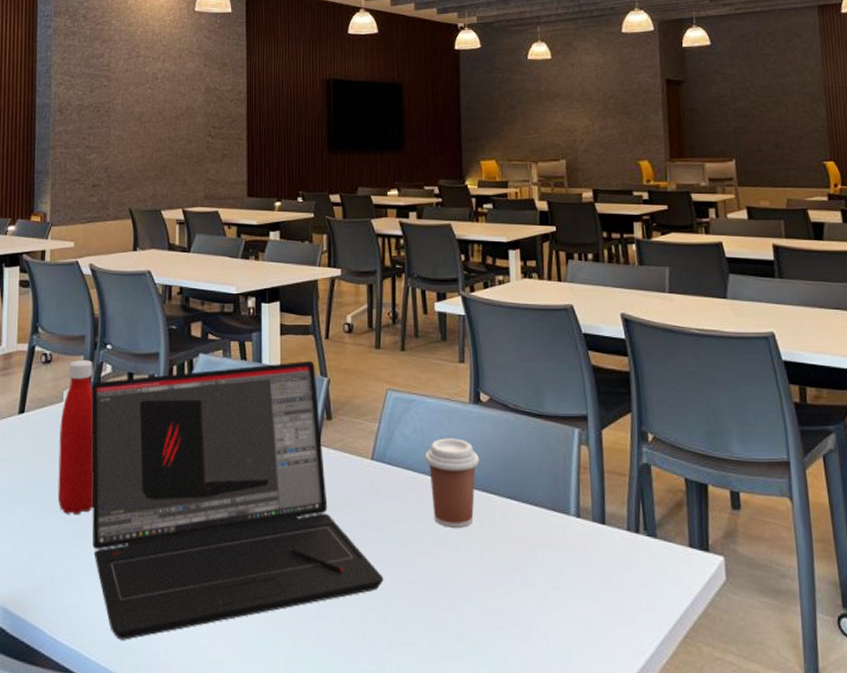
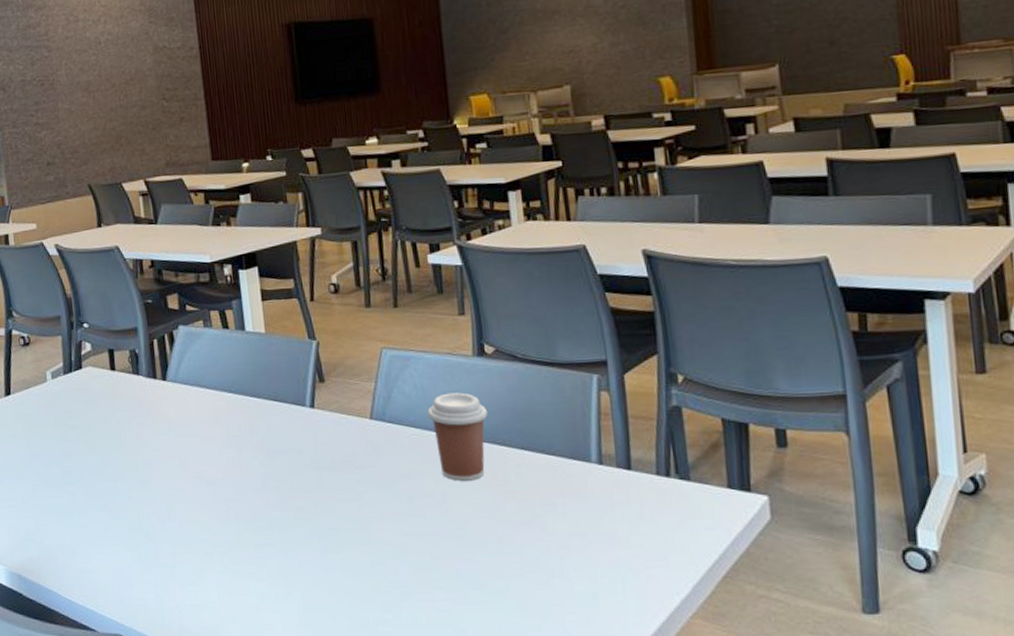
bottle: present [57,360,94,514] -> none [47,340,91,487]
laptop: present [91,360,384,640] -> none [73,324,393,599]

